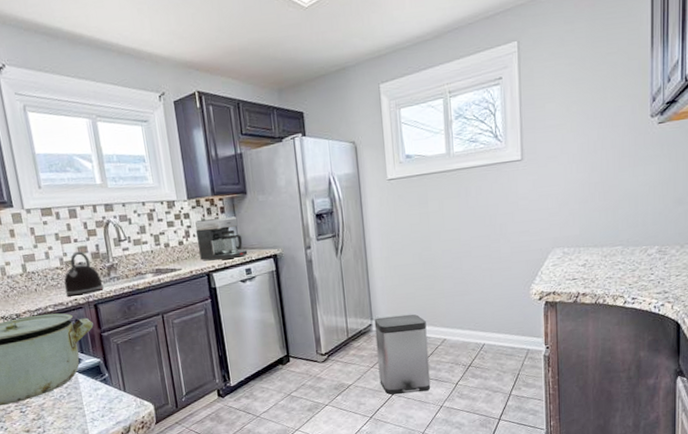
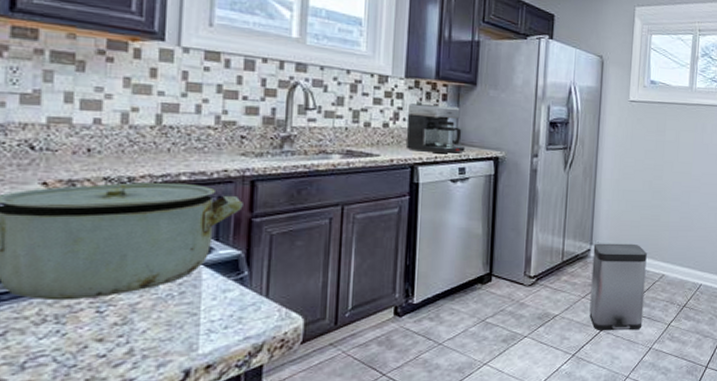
kettle: present [64,251,104,297] -> none [213,111,270,168]

